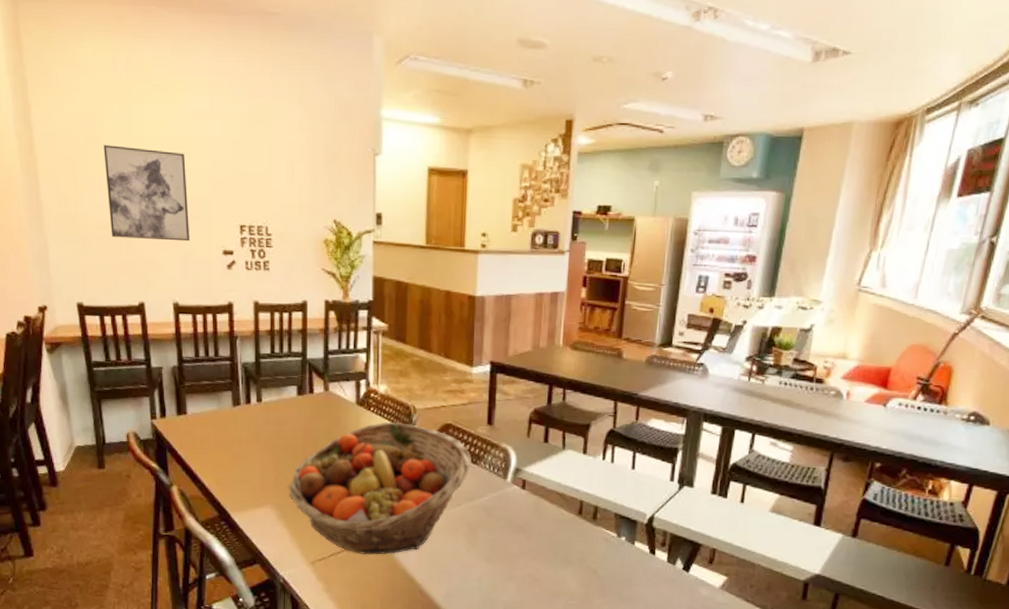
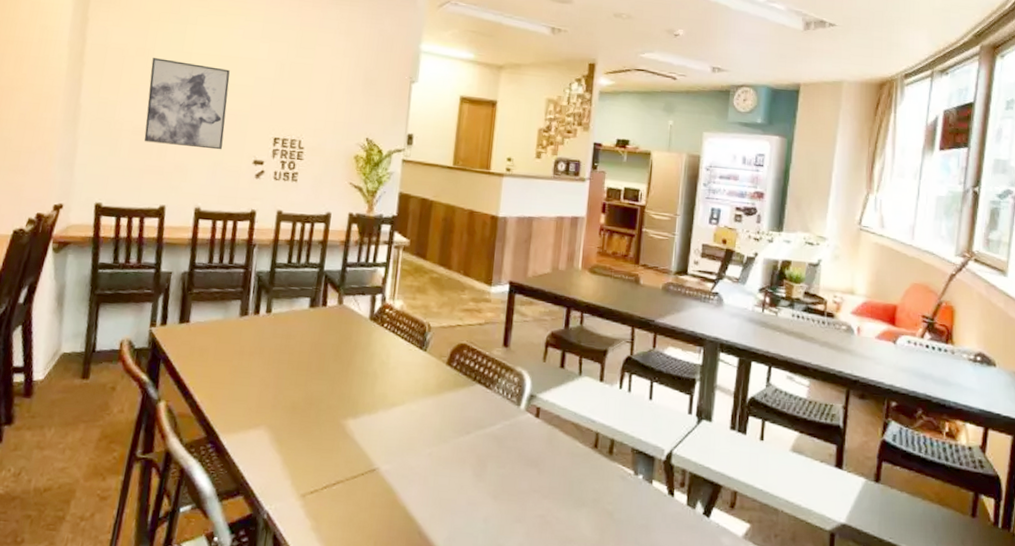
fruit basket: present [288,421,471,555] -> none [286,339,485,488]

